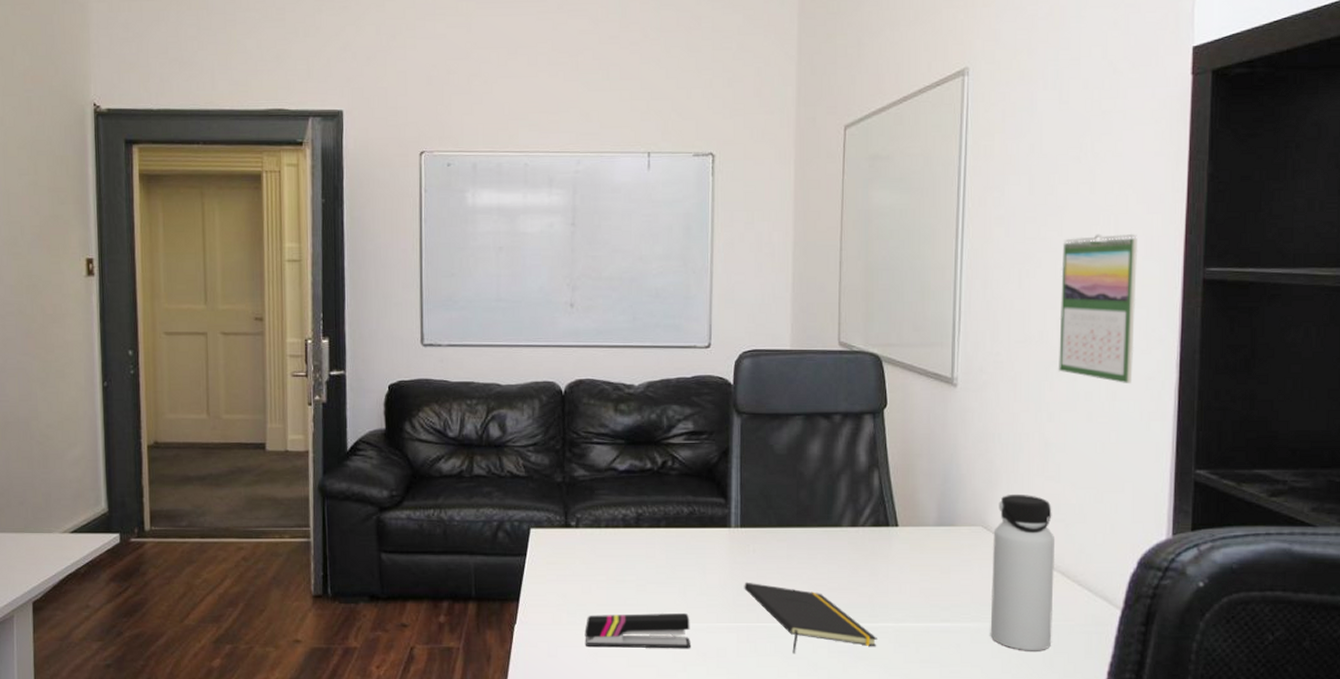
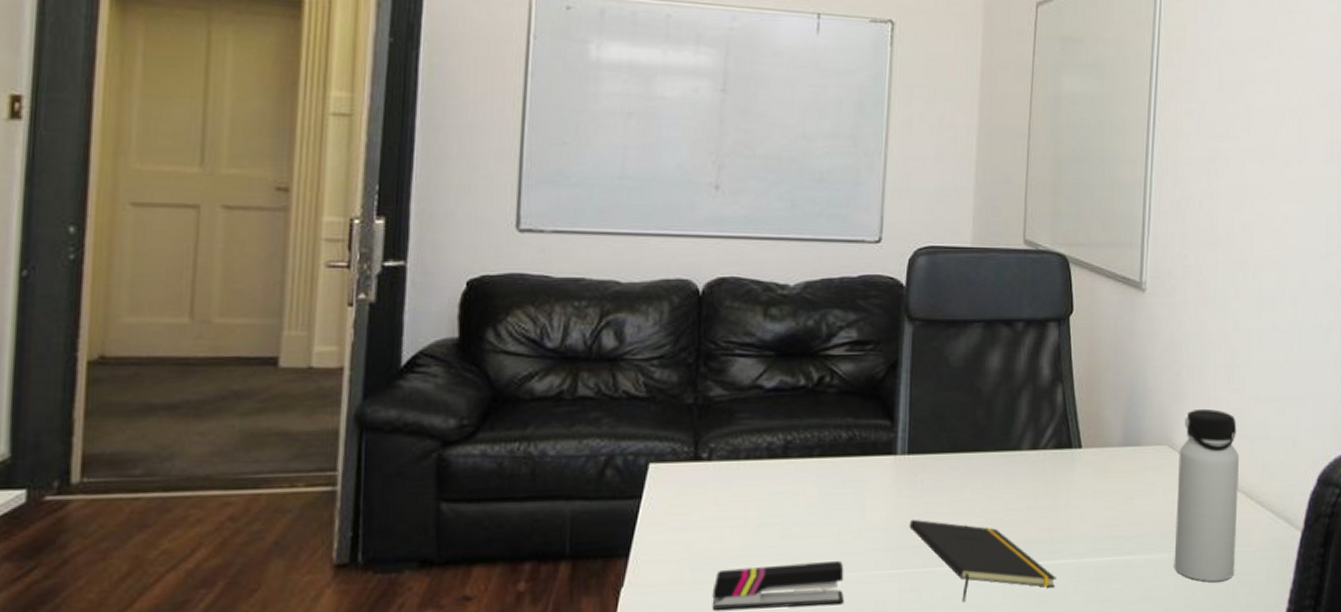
calendar: present [1059,233,1138,384] -> none [1245,134,1320,292]

